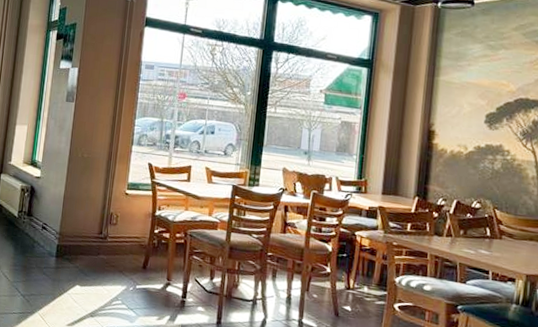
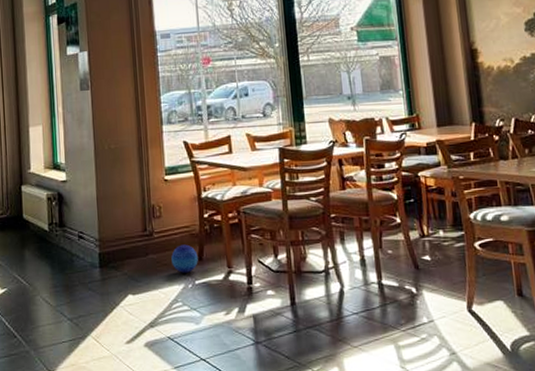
decorative ball: none [119,252,143,277] -> present [171,244,198,273]

